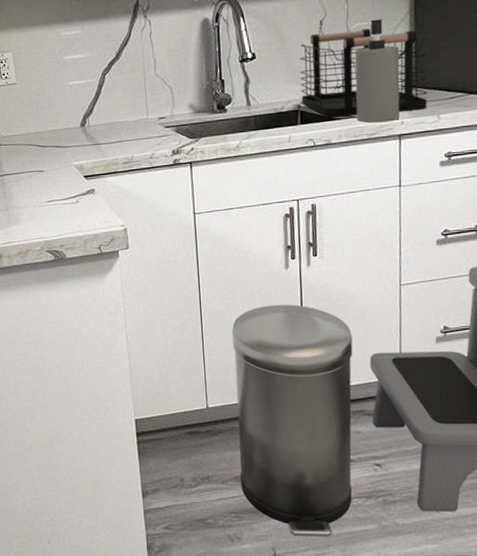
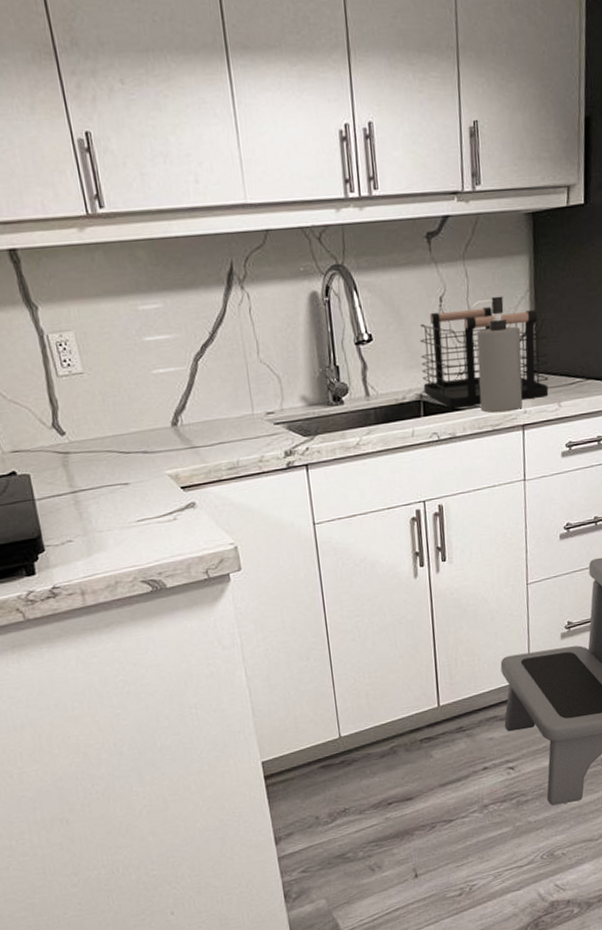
pedal bin: present [231,305,353,537] -> none [361,615,488,853]

